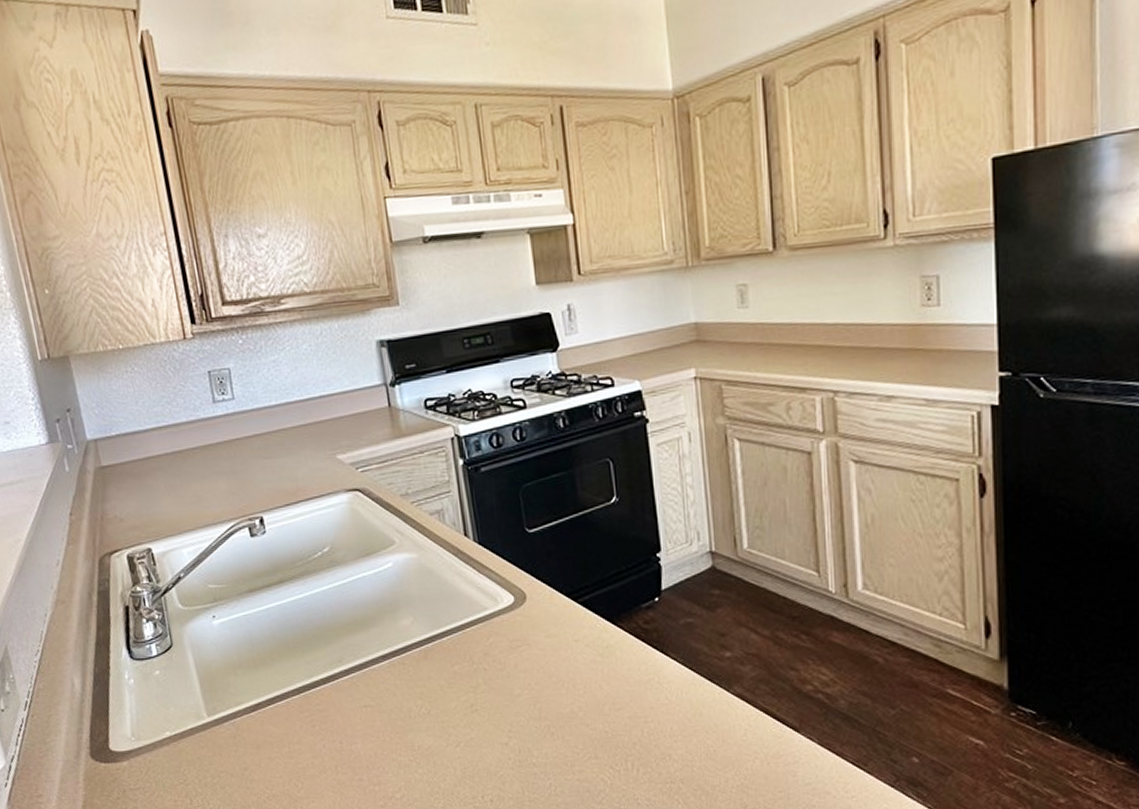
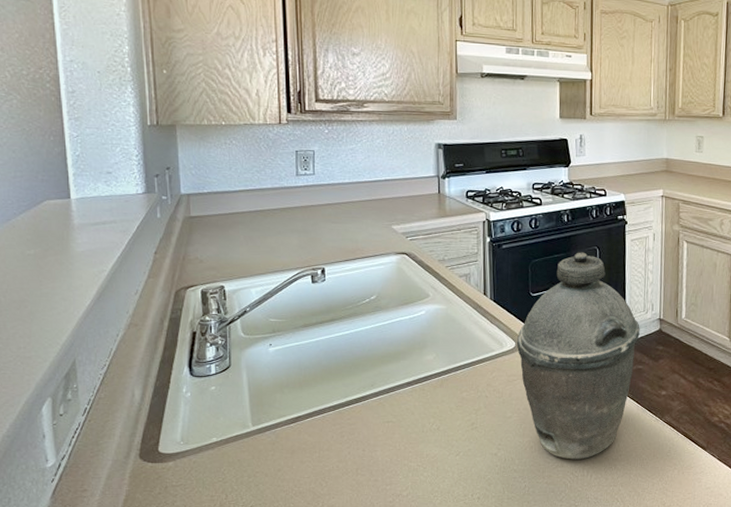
kettle: none [515,467,684,749] -> present [516,252,640,460]

